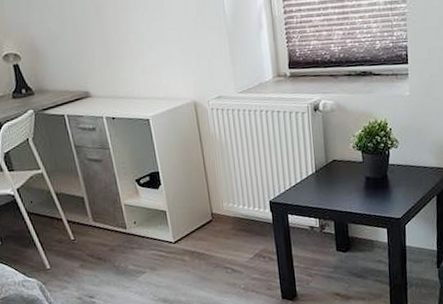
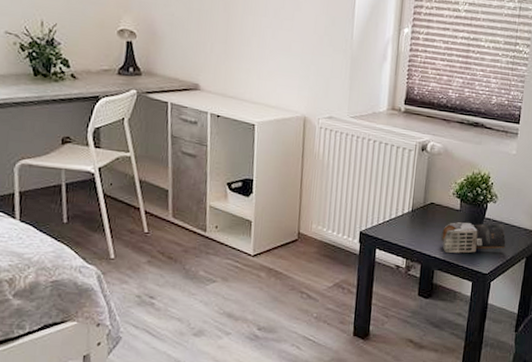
book: none [348,167,415,205] -> present [440,221,506,254]

